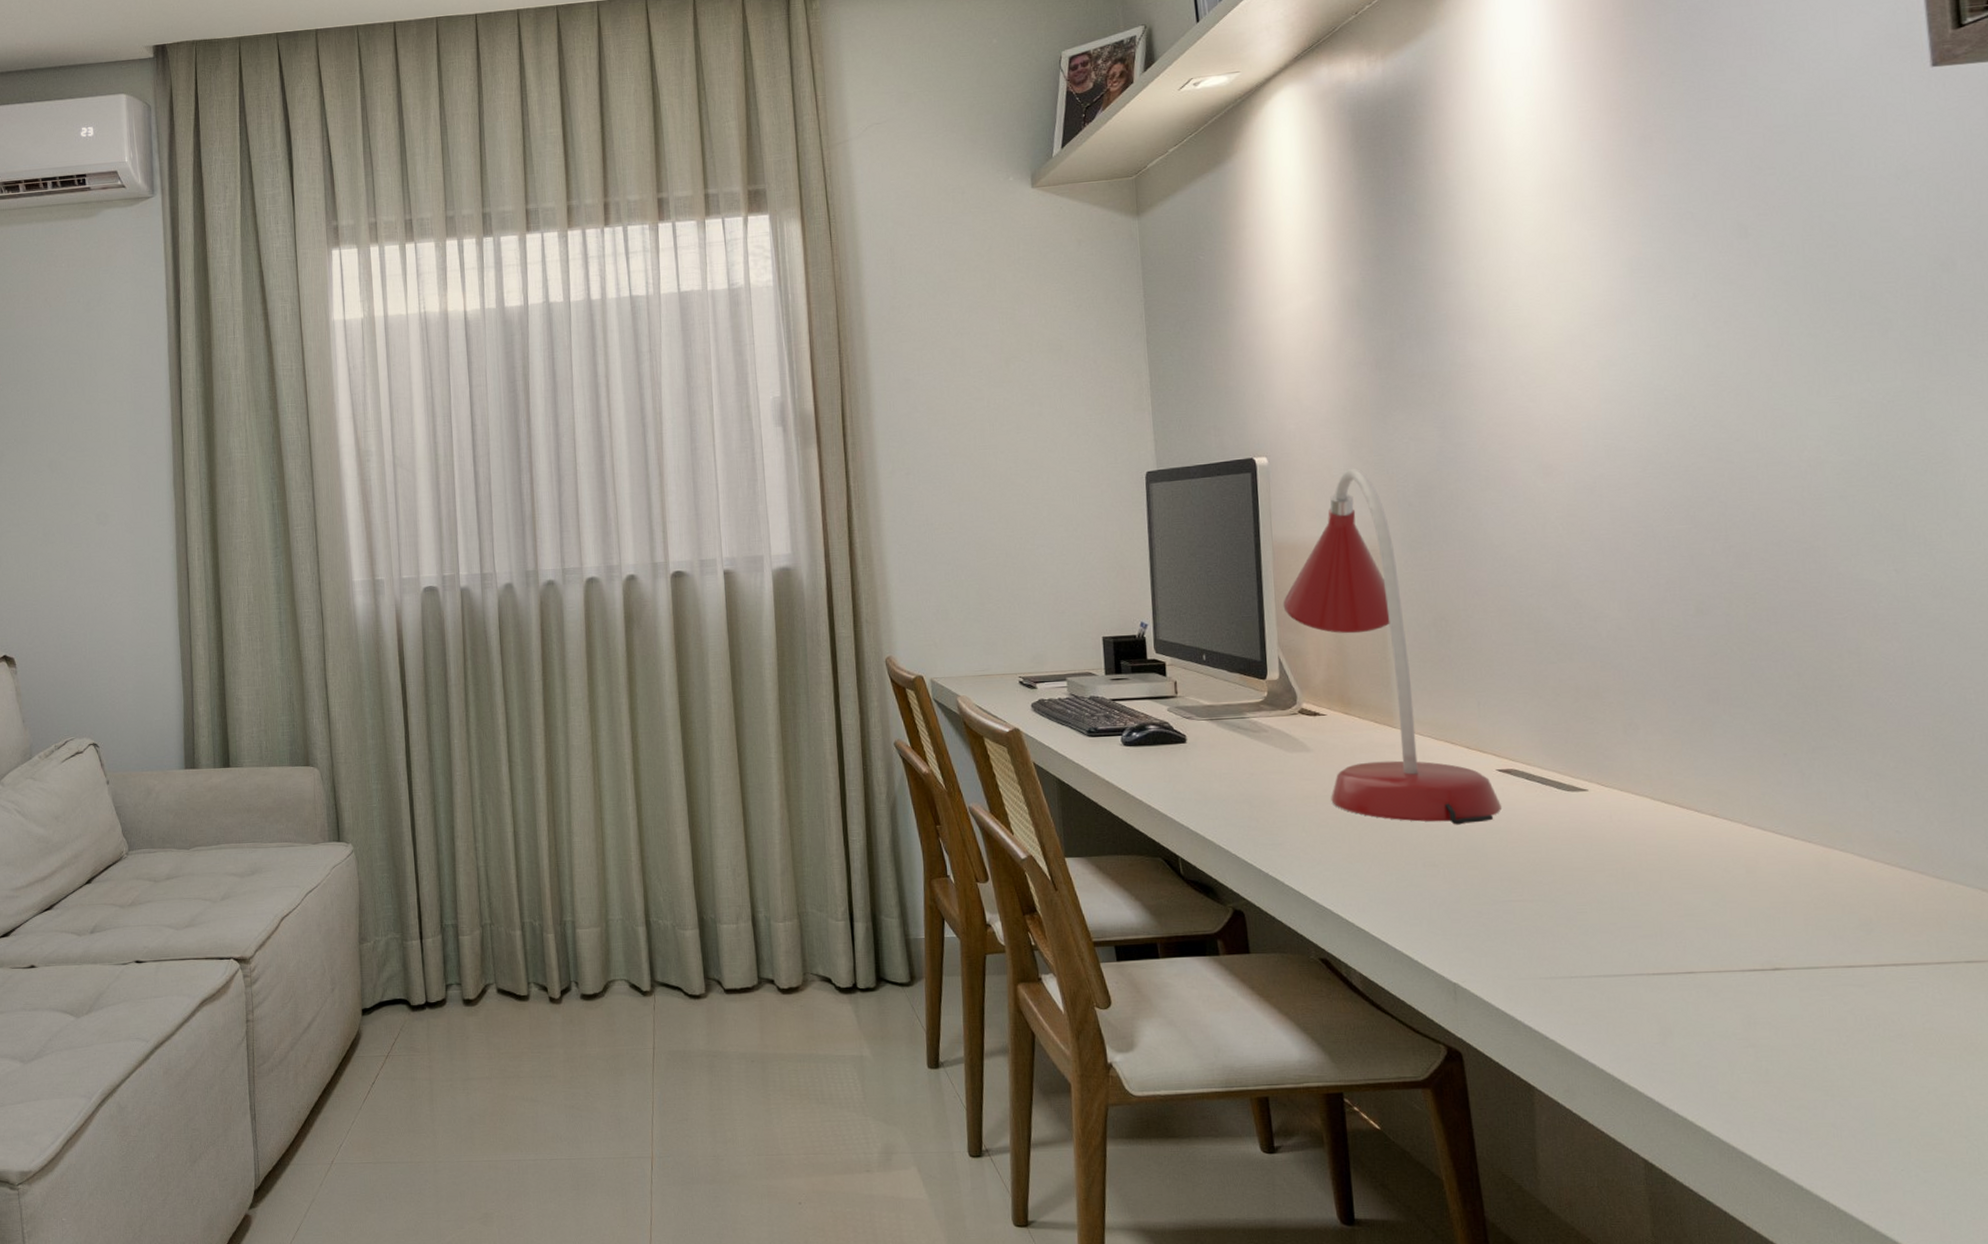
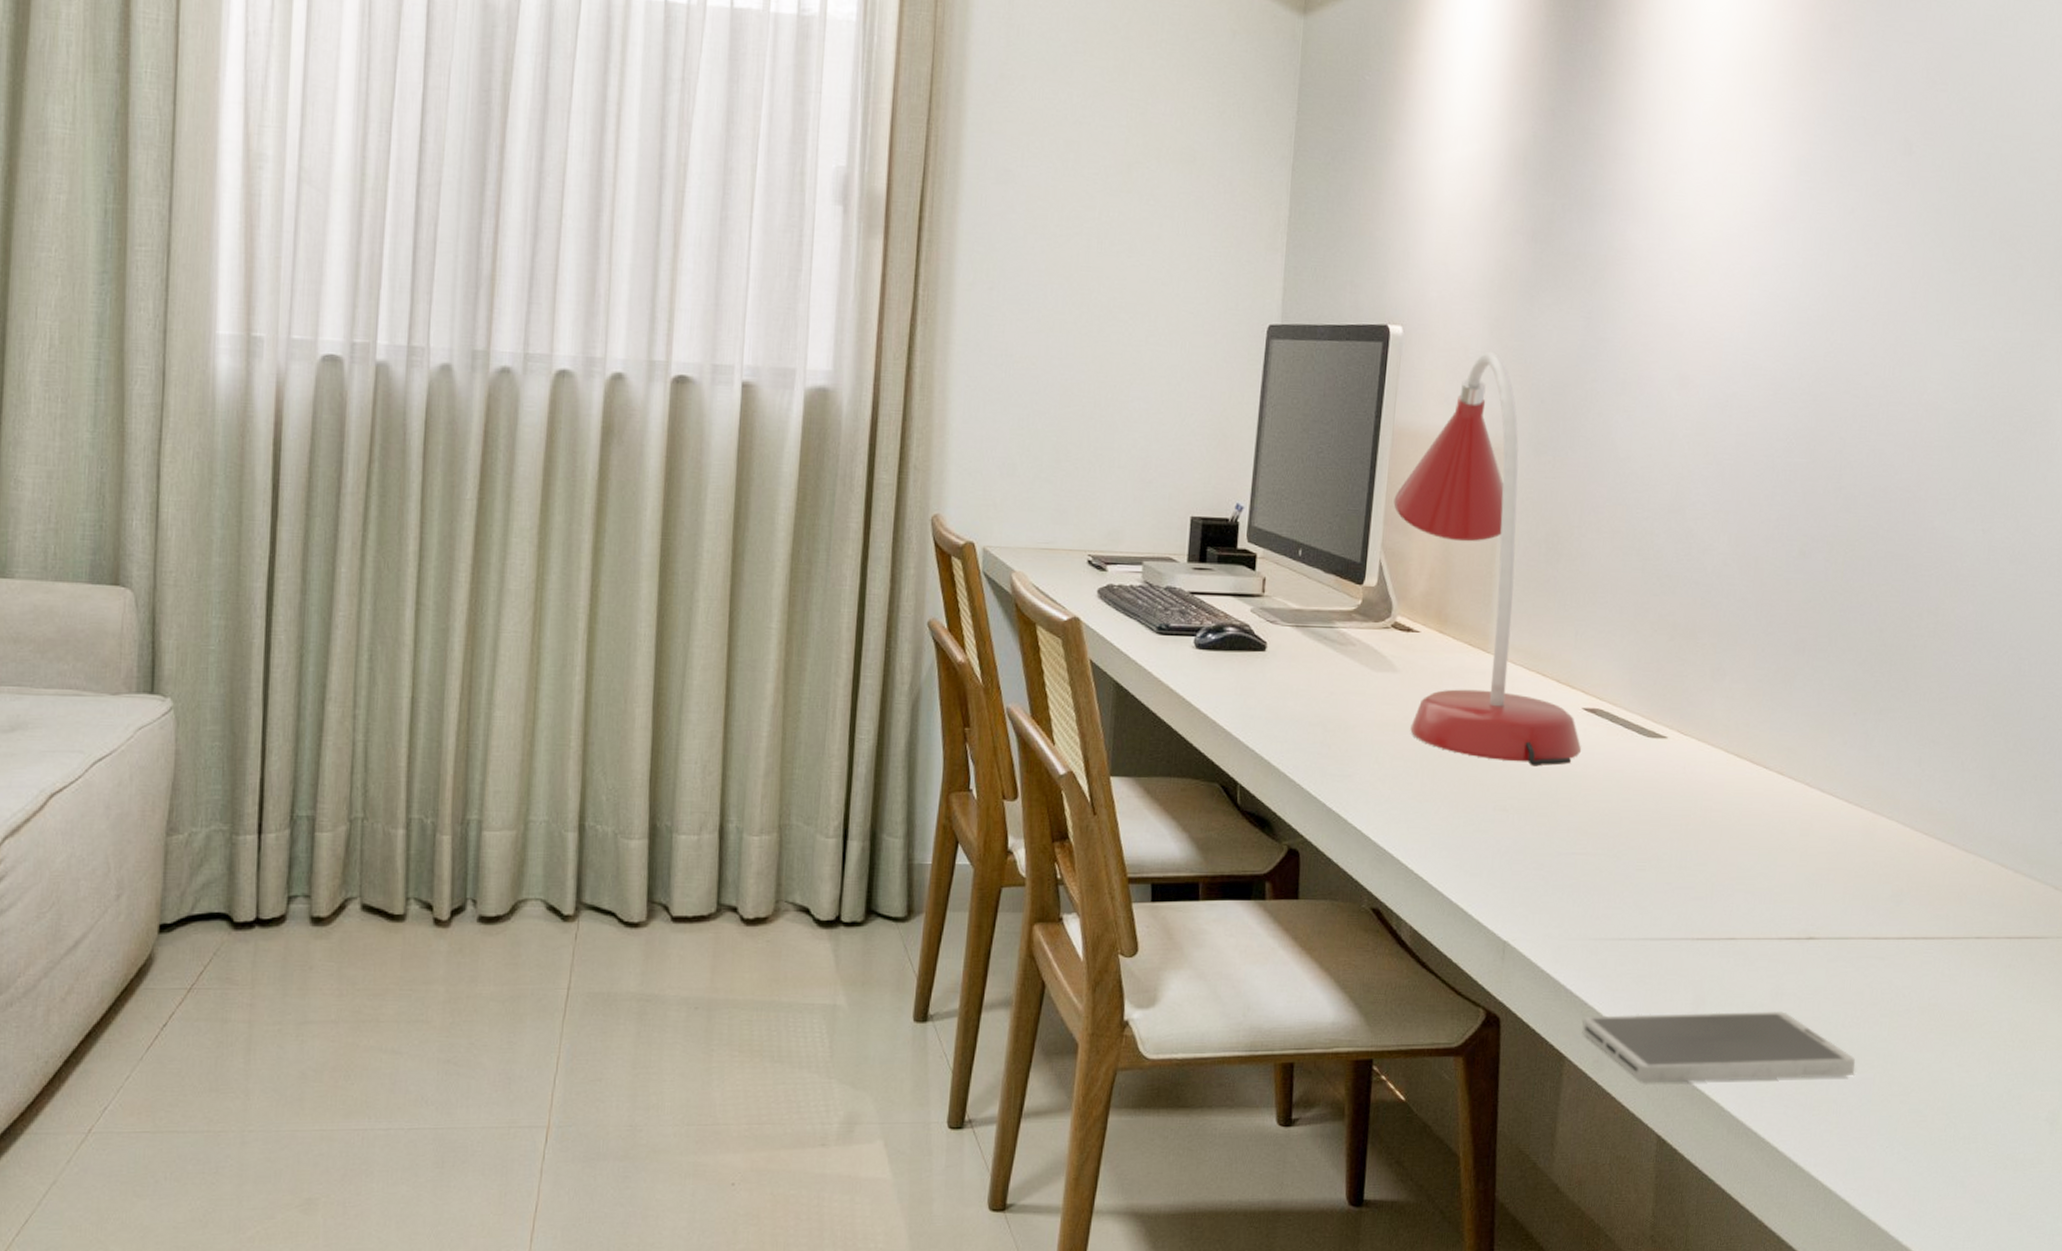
smartphone: none [1545,1040,1851,1111] -> present [1582,1011,1856,1084]

